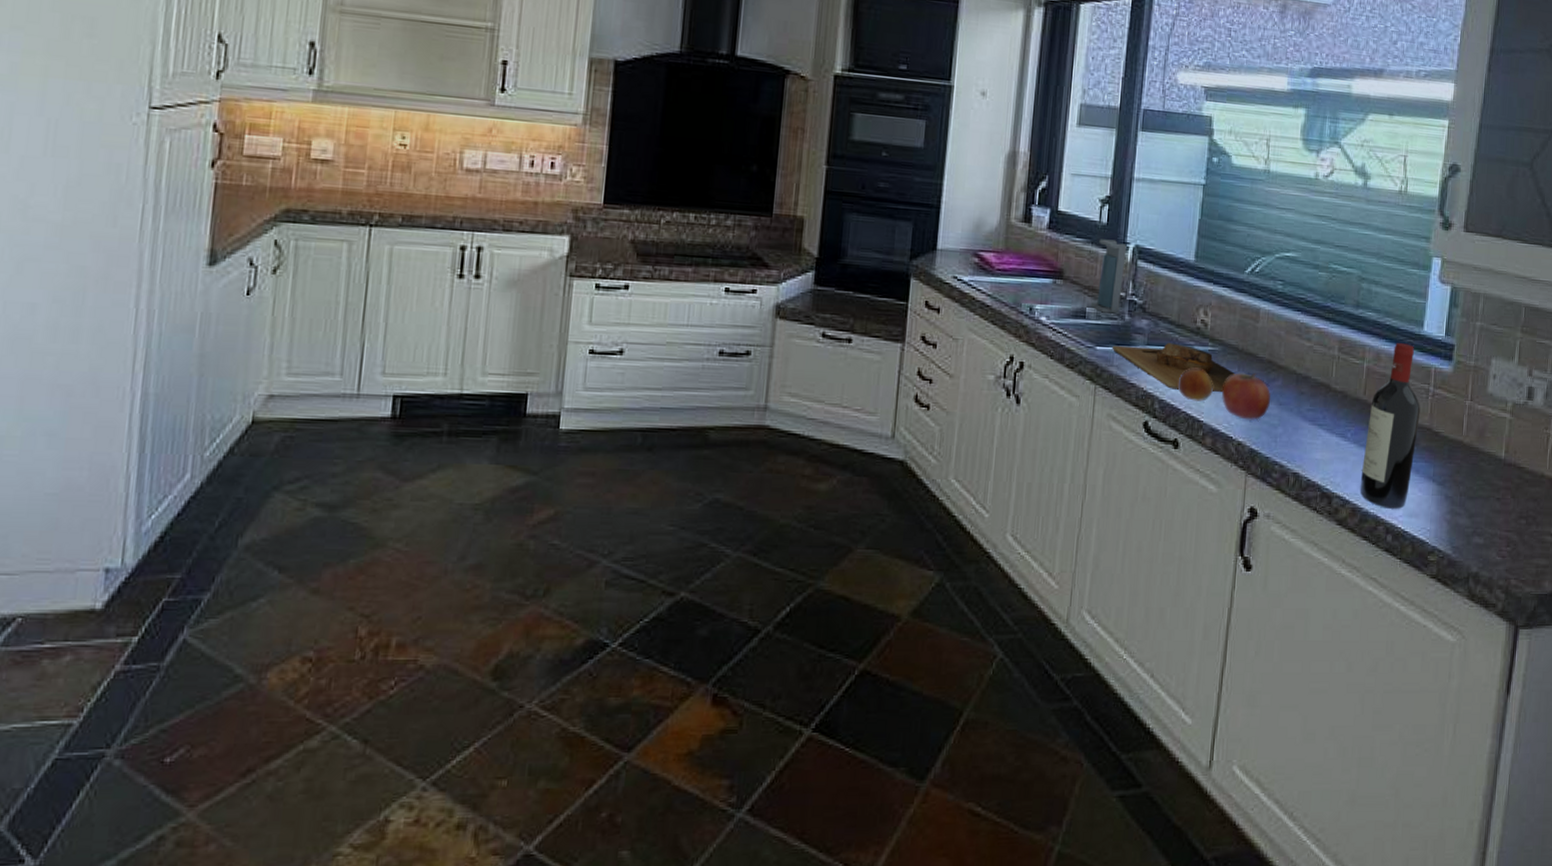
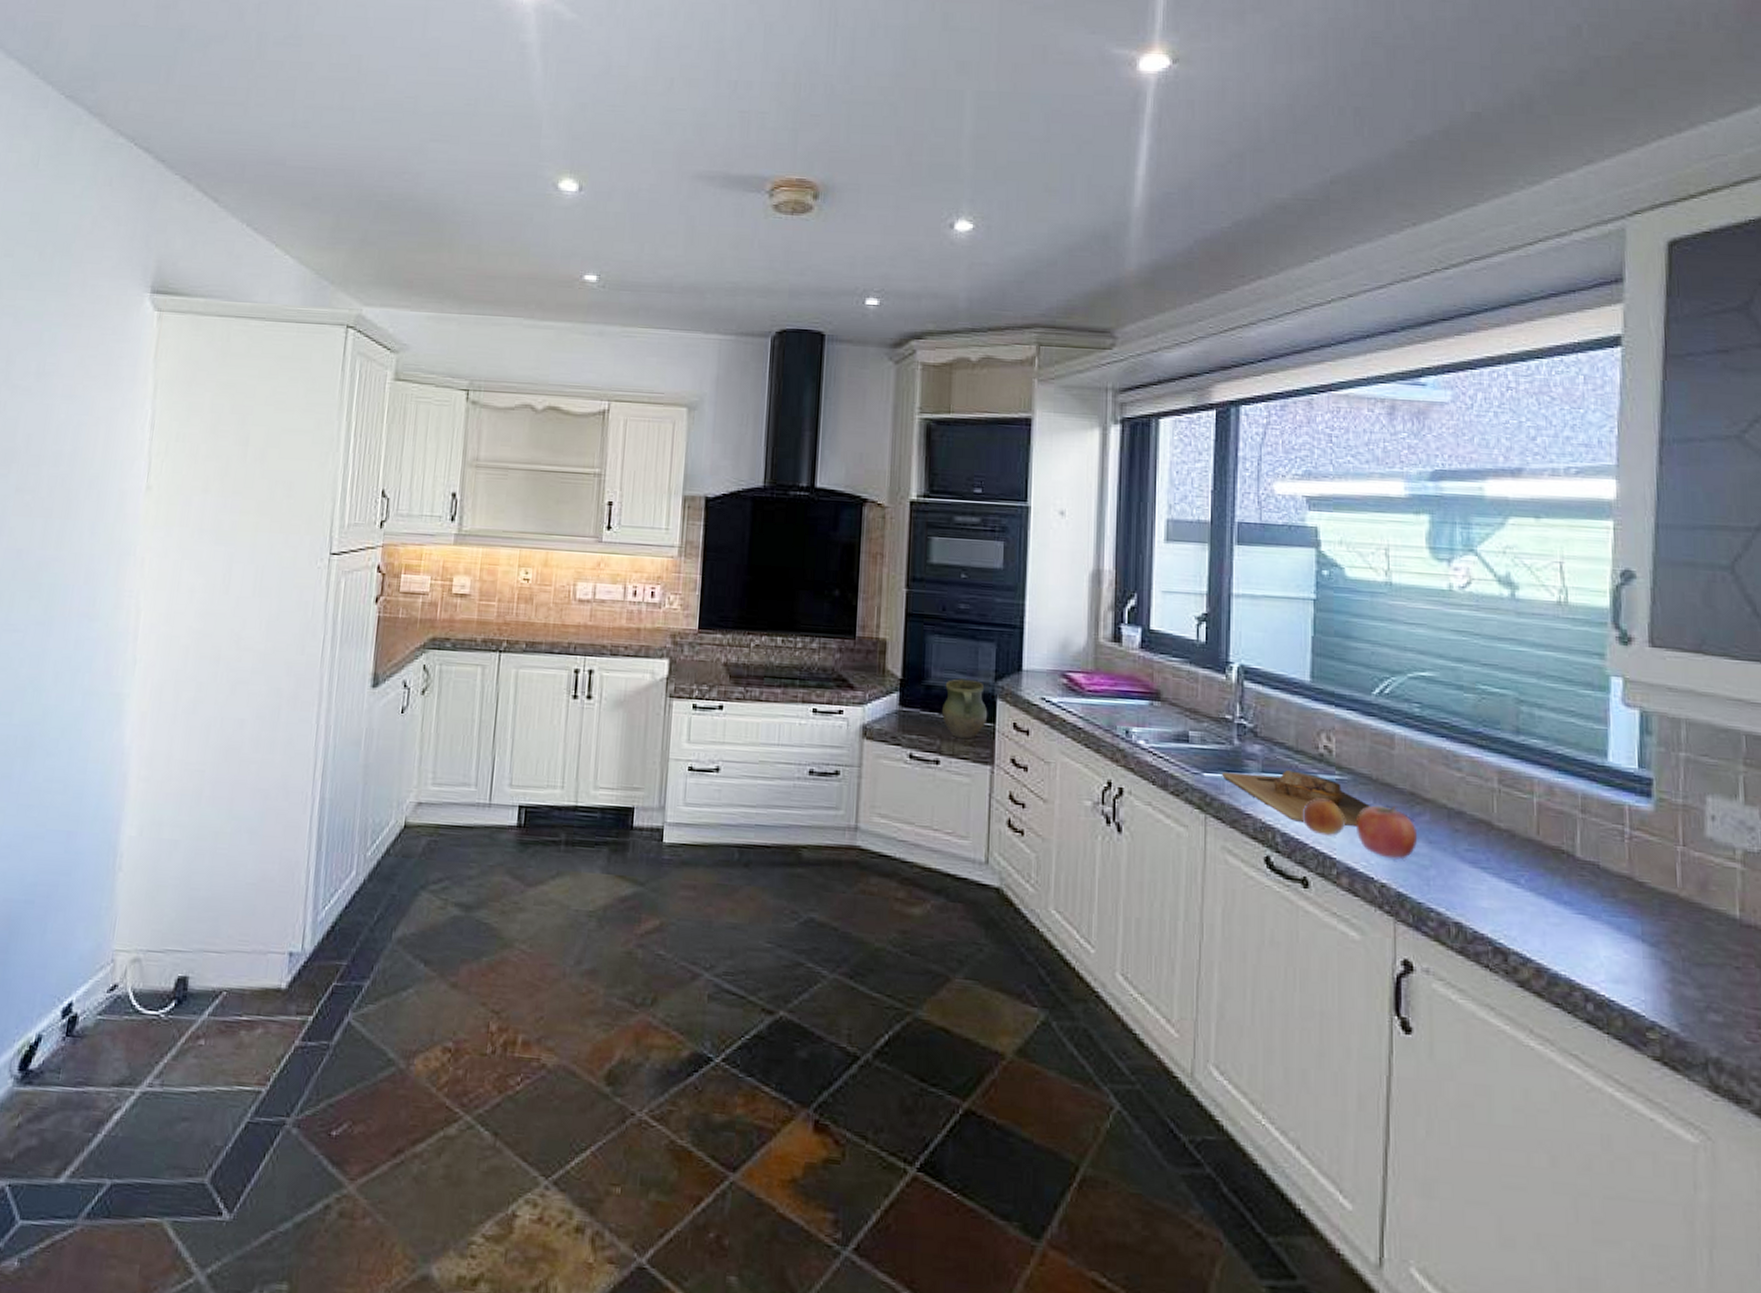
ceramic jug: none [856,257,902,318] -> present [941,678,988,740]
soap dispenser: present [1090,239,1127,314] -> none [1193,658,1230,738]
wine bottle: present [1359,343,1421,510] -> none [1543,775,1615,974]

